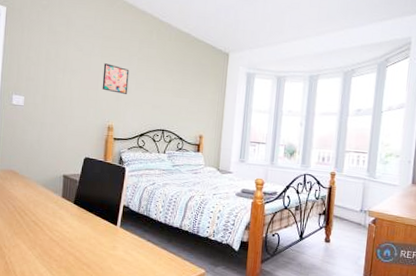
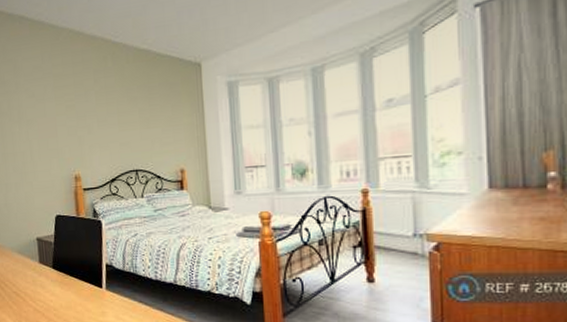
wall art: present [102,63,130,94] -> none [59,105,90,137]

